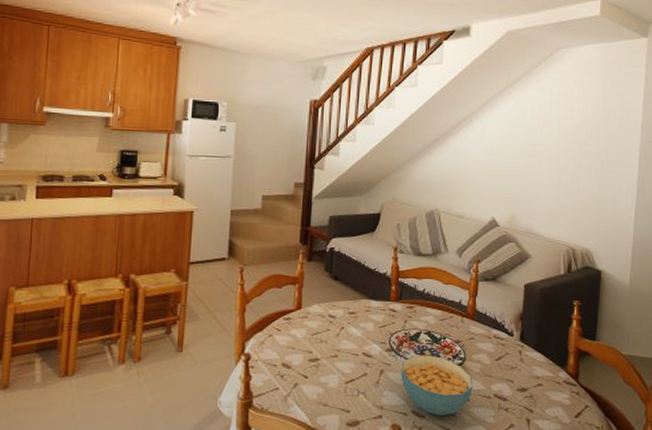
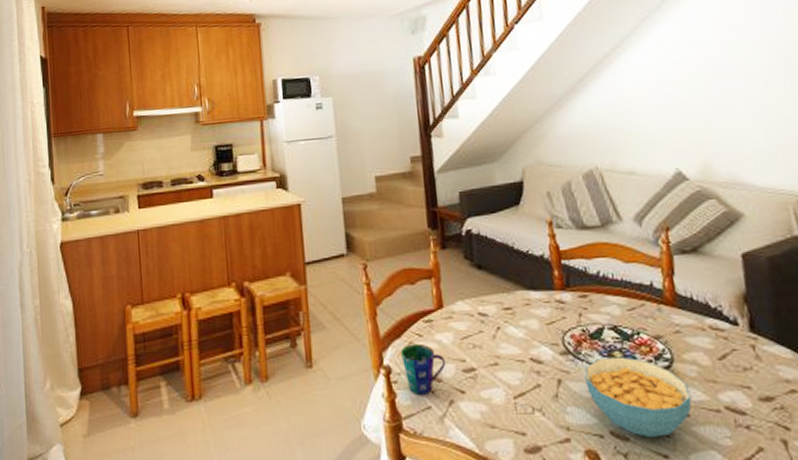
cup: none [260,336,297,378] -> present [400,343,446,395]

